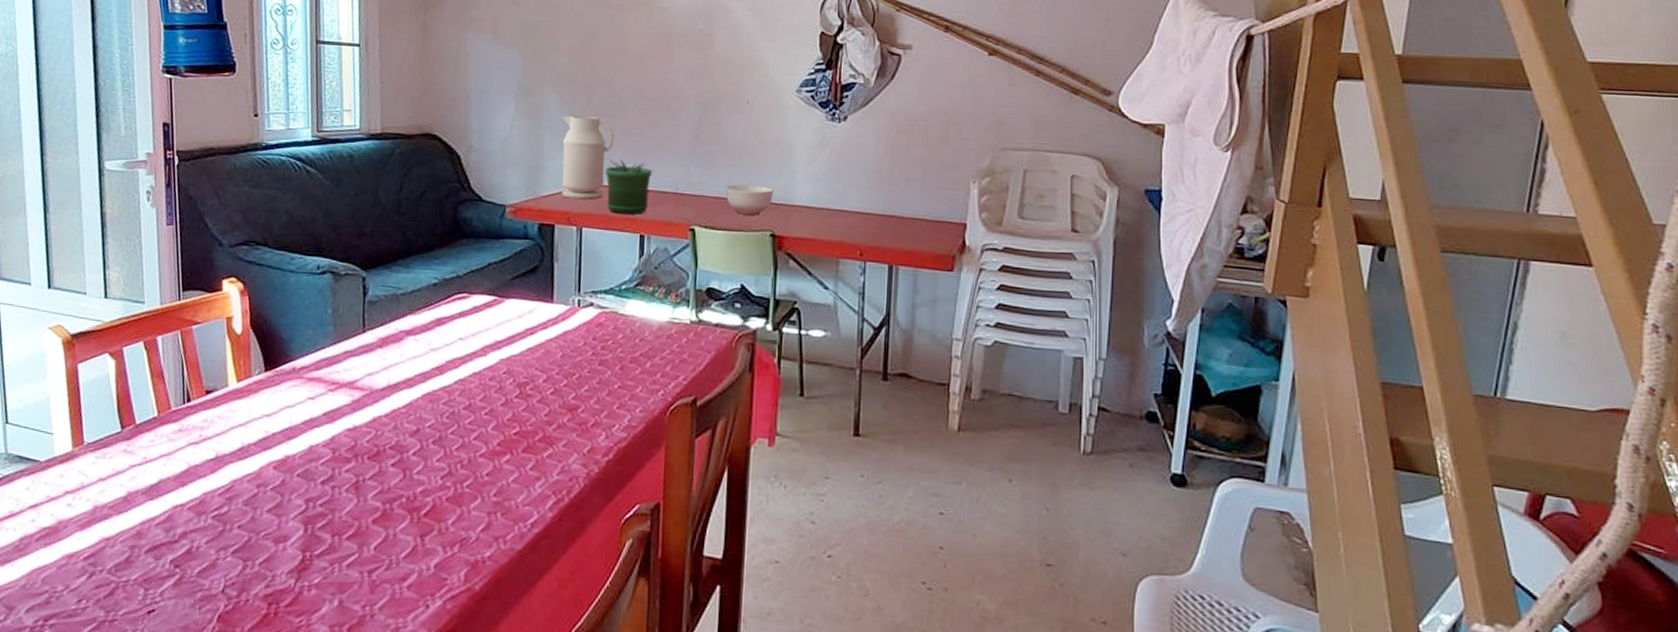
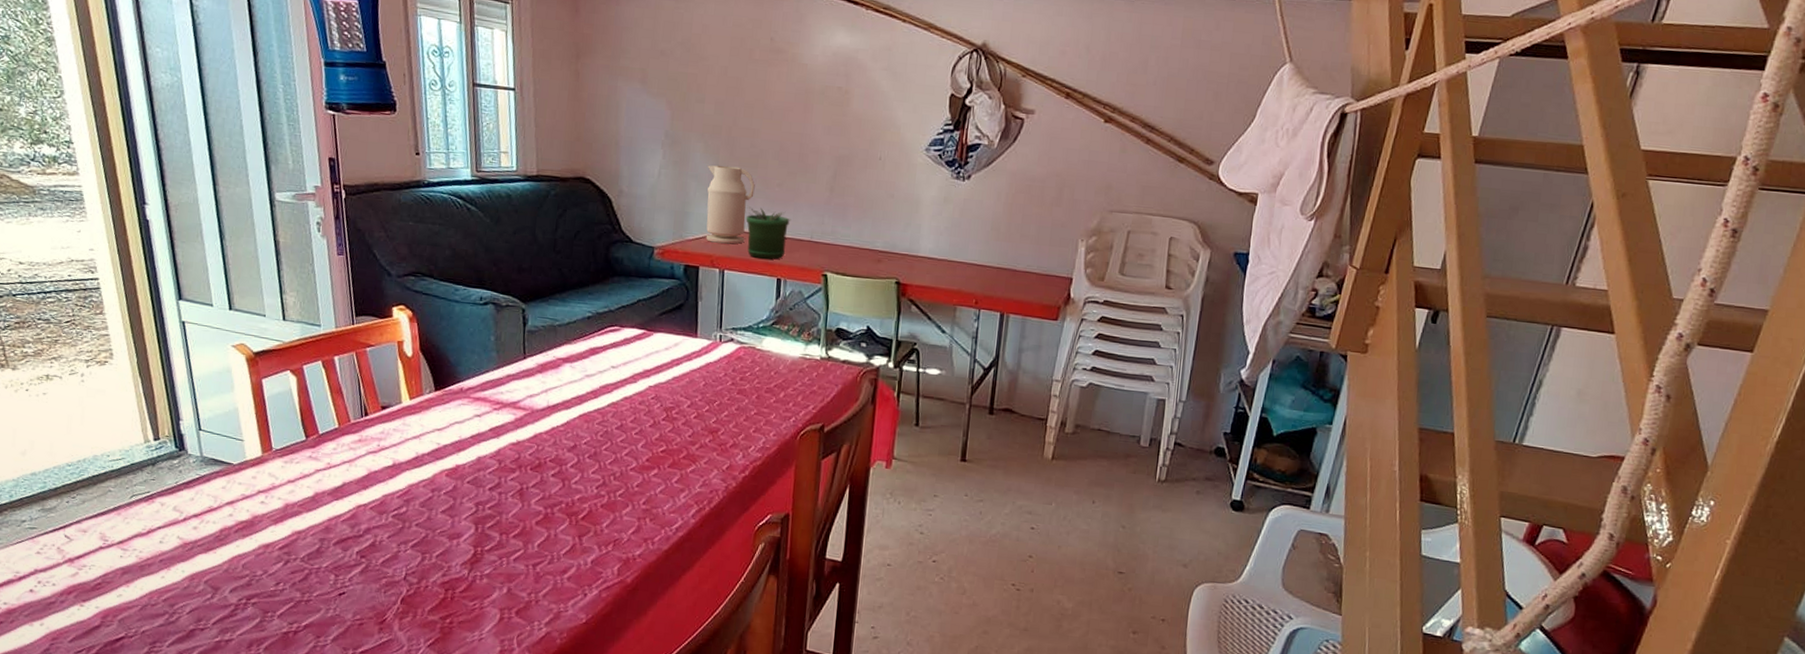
bowl: present [725,184,774,215] -> none [856,235,901,264]

